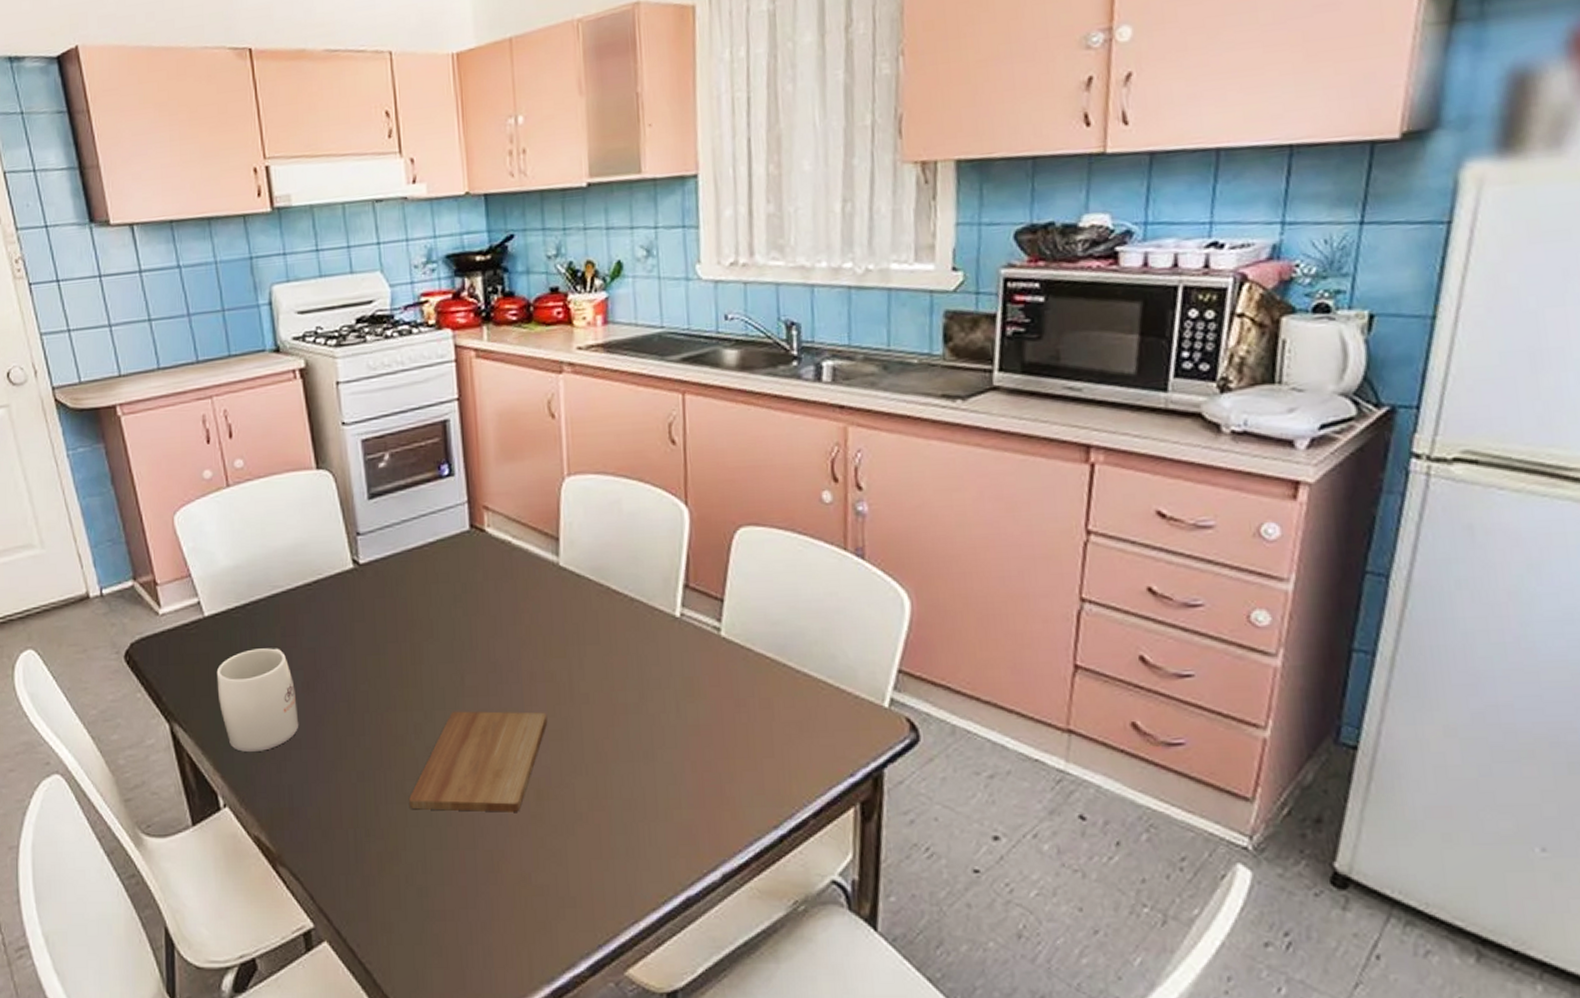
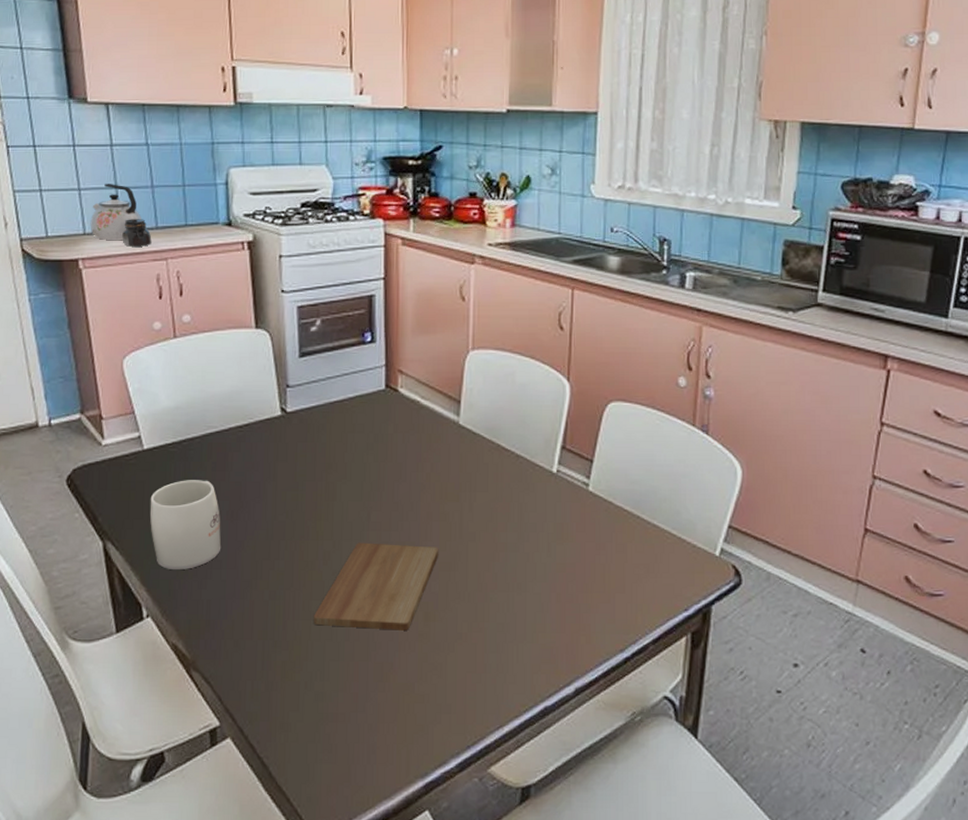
kettle: none [124,315,181,381] -> present [90,184,143,241]
jar: none [161,353,193,386] -> present [122,219,152,247]

